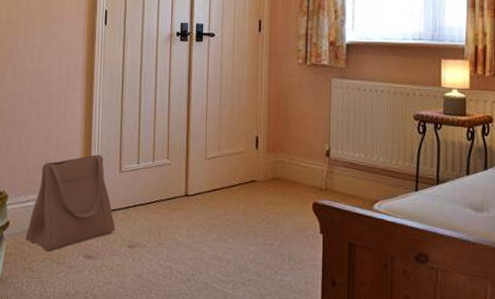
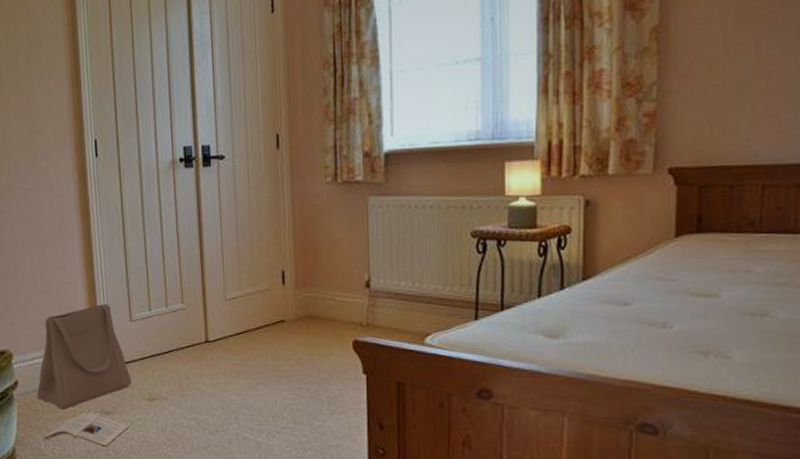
magazine: none [27,256,108,290] -> present [43,412,129,447]

